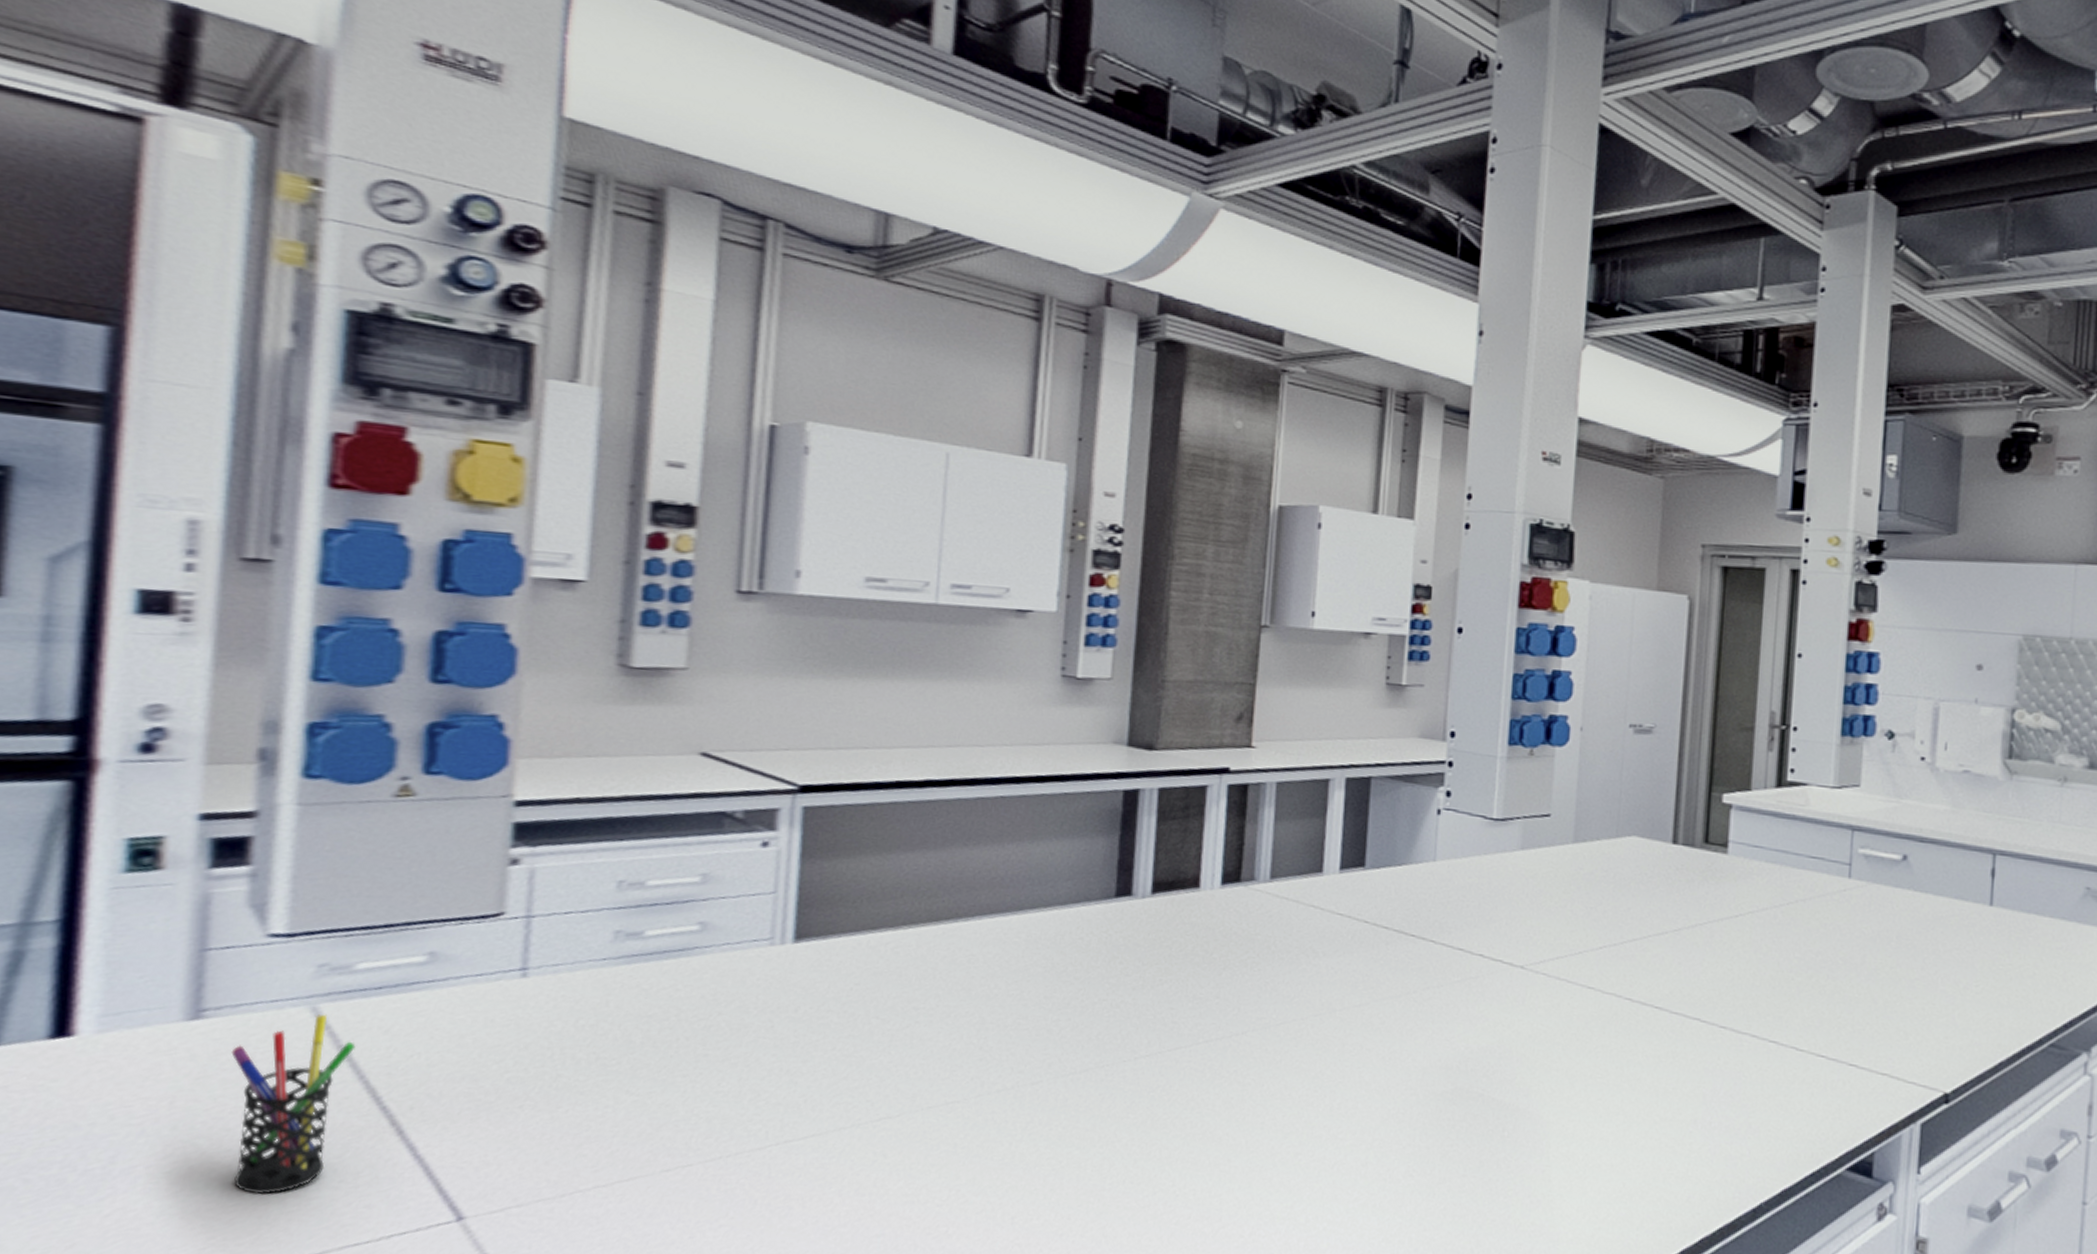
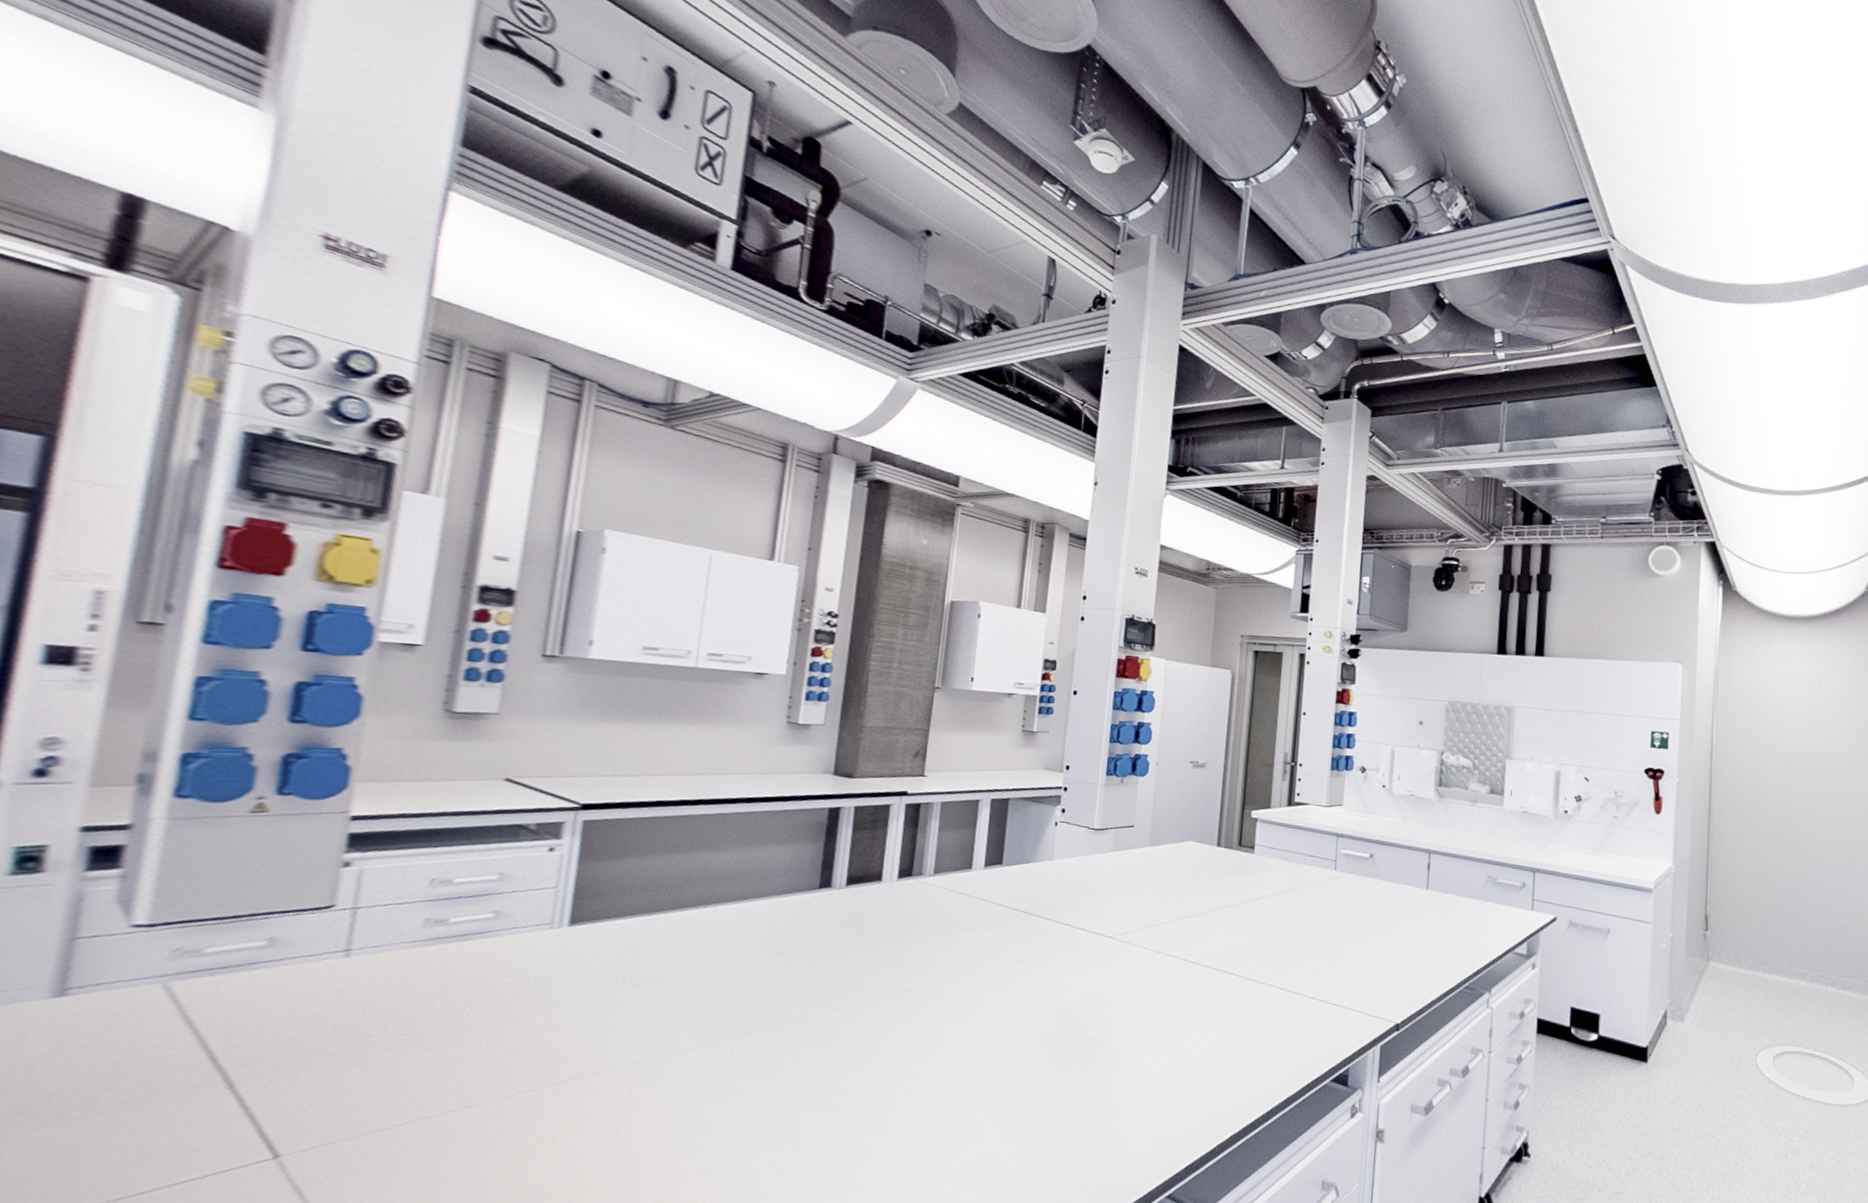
pen holder: present [231,1014,356,1195] -> none [81,990,199,1143]

